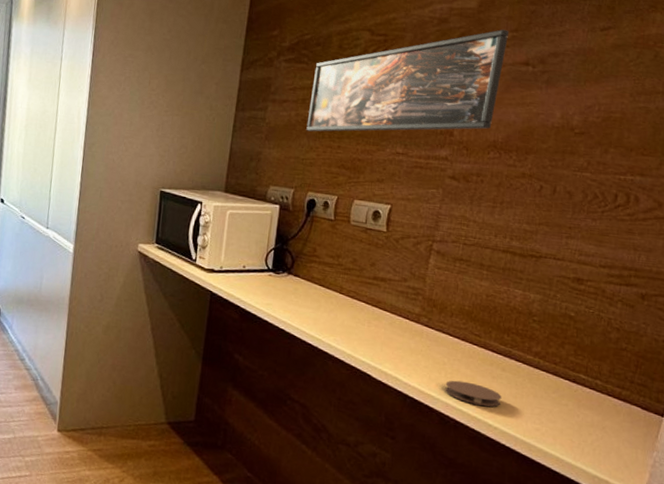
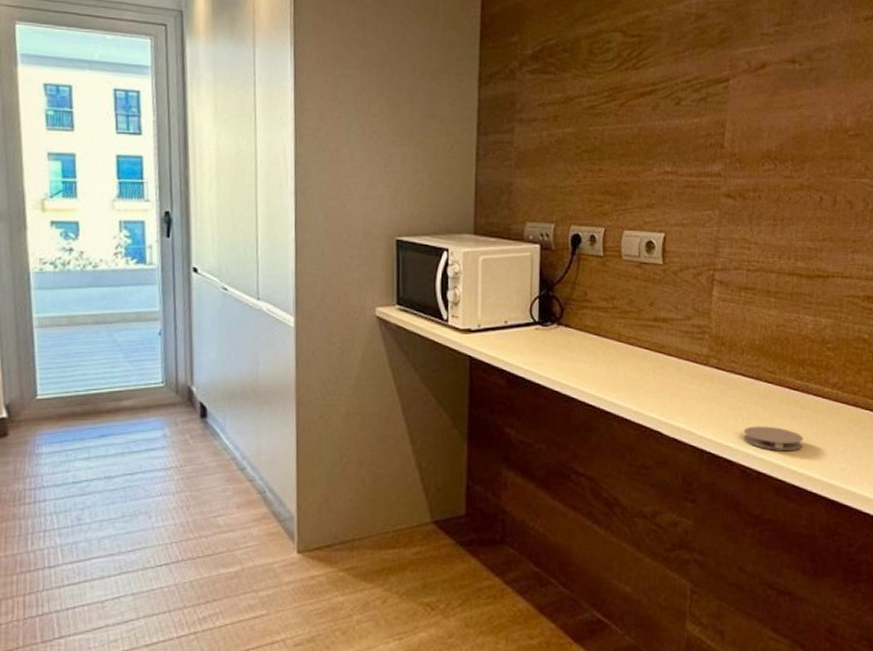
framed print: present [306,29,509,132] -> none [561,24,772,154]

